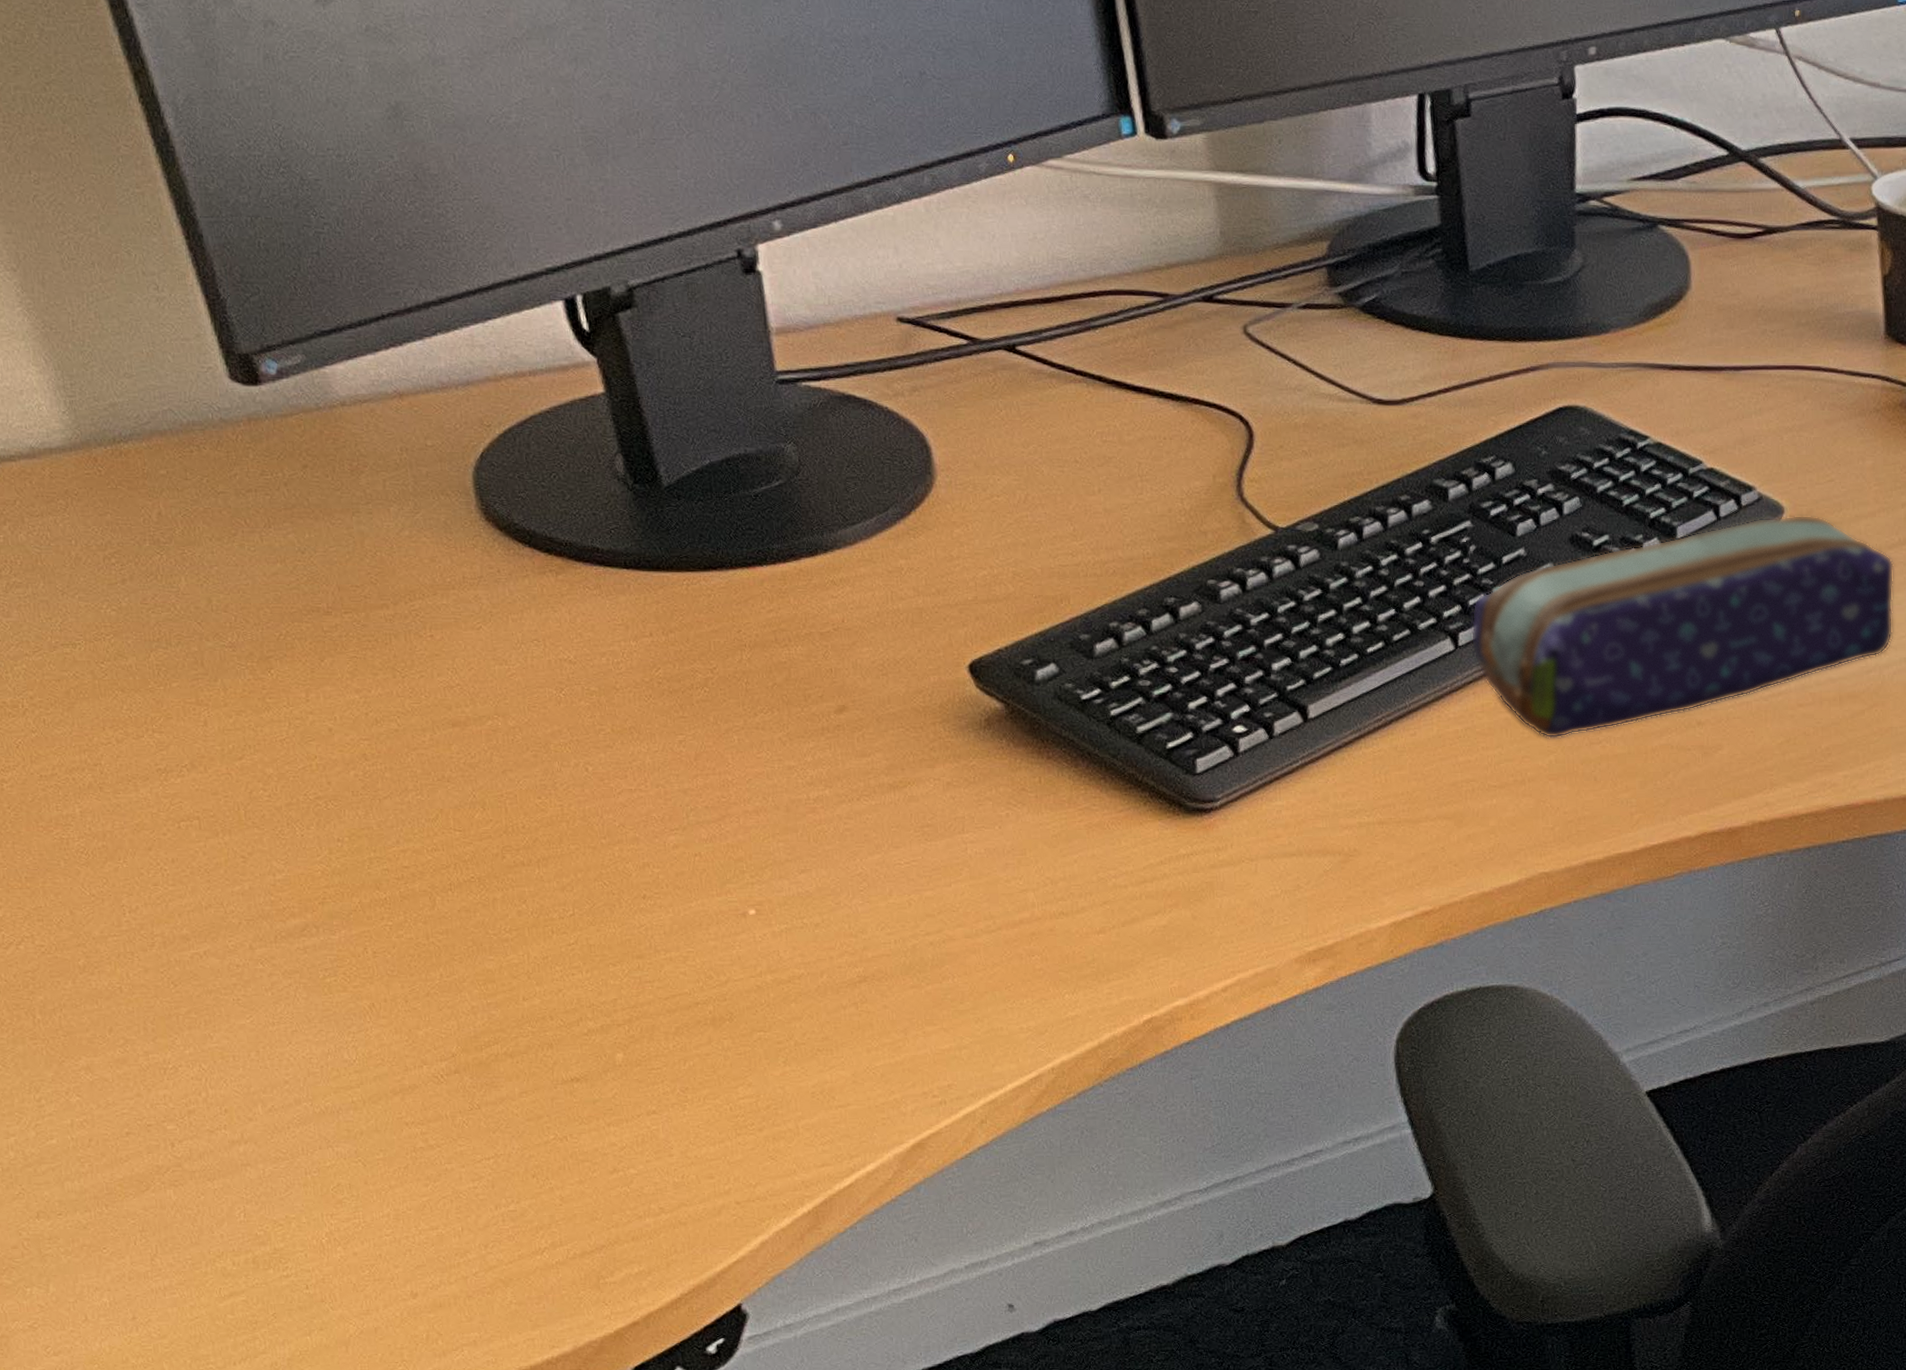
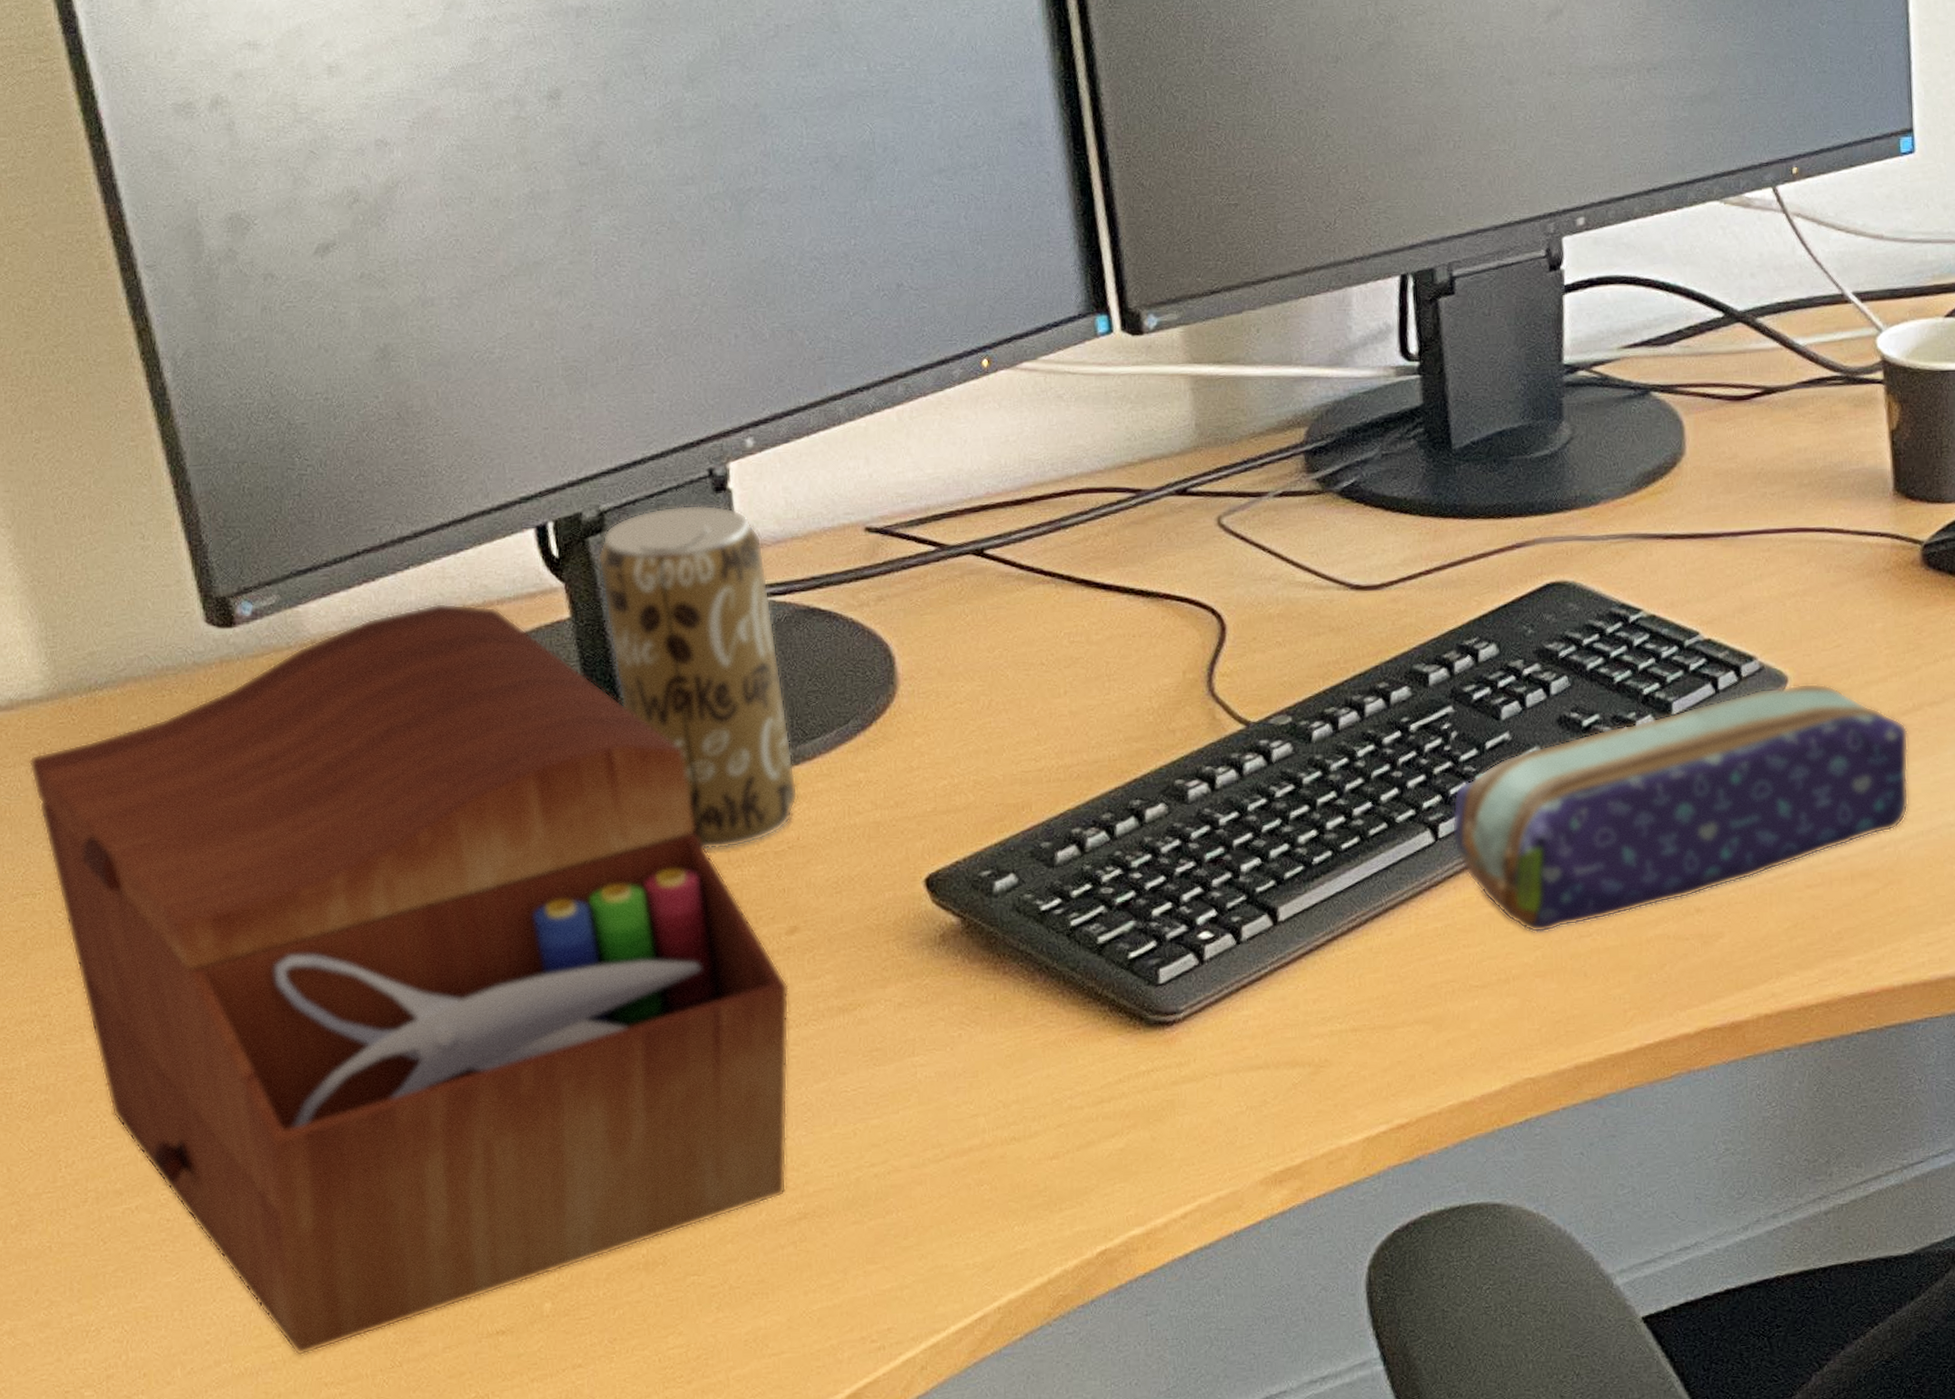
sewing box: none [57,371,846,1097] -> present [29,603,790,1356]
beverage can: none [628,285,841,629] -> present [597,504,798,851]

